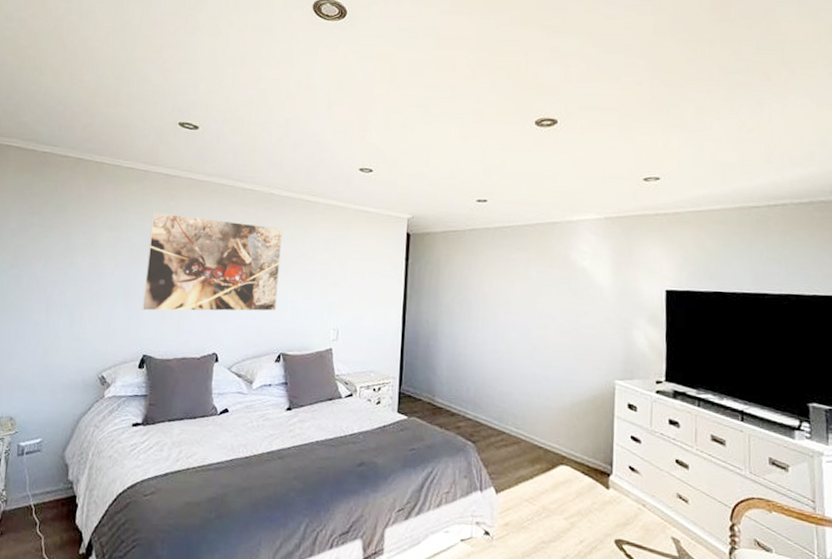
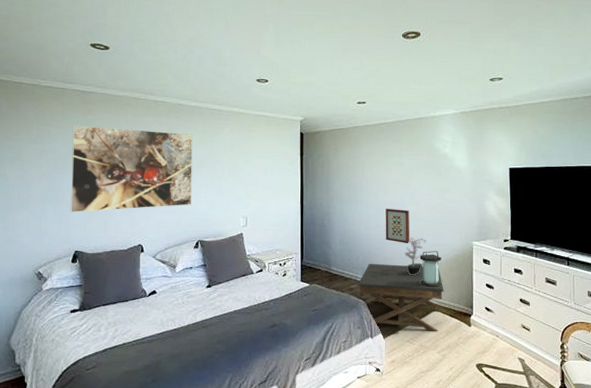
coffee table: none [466,397,576,493] -> present [357,263,444,332]
wall art: none [504,330,536,377] -> present [385,208,410,244]
potted plant: none [527,368,555,417] -> present [405,237,426,275]
lantern: none [545,387,574,436] -> present [419,251,442,288]

